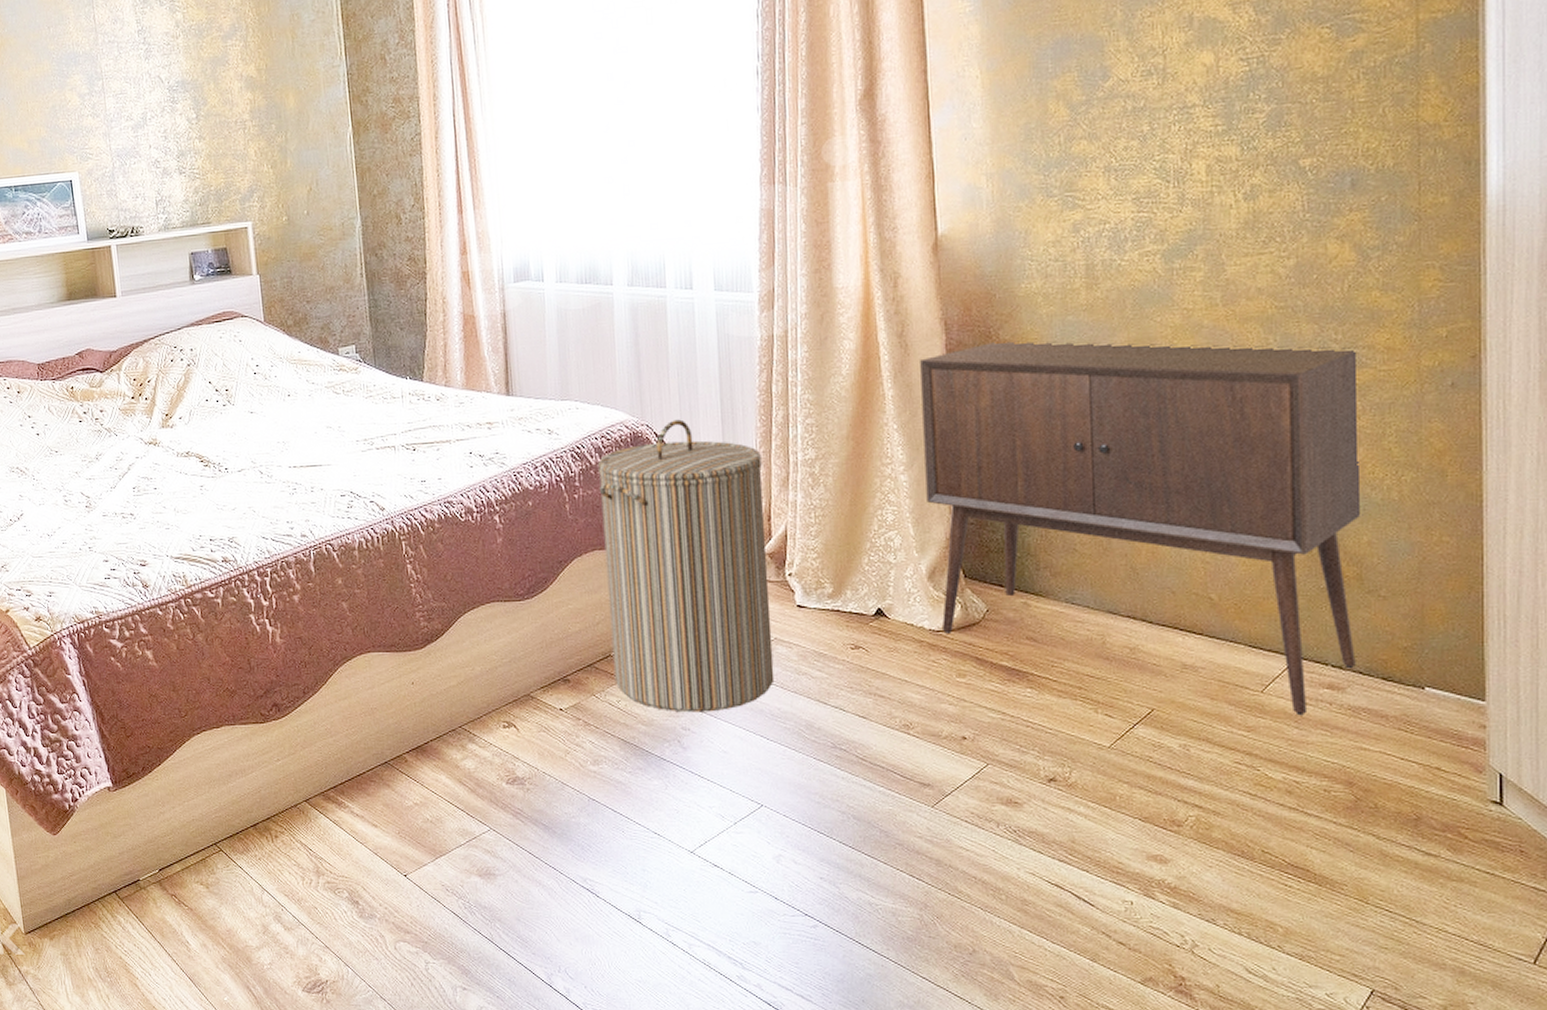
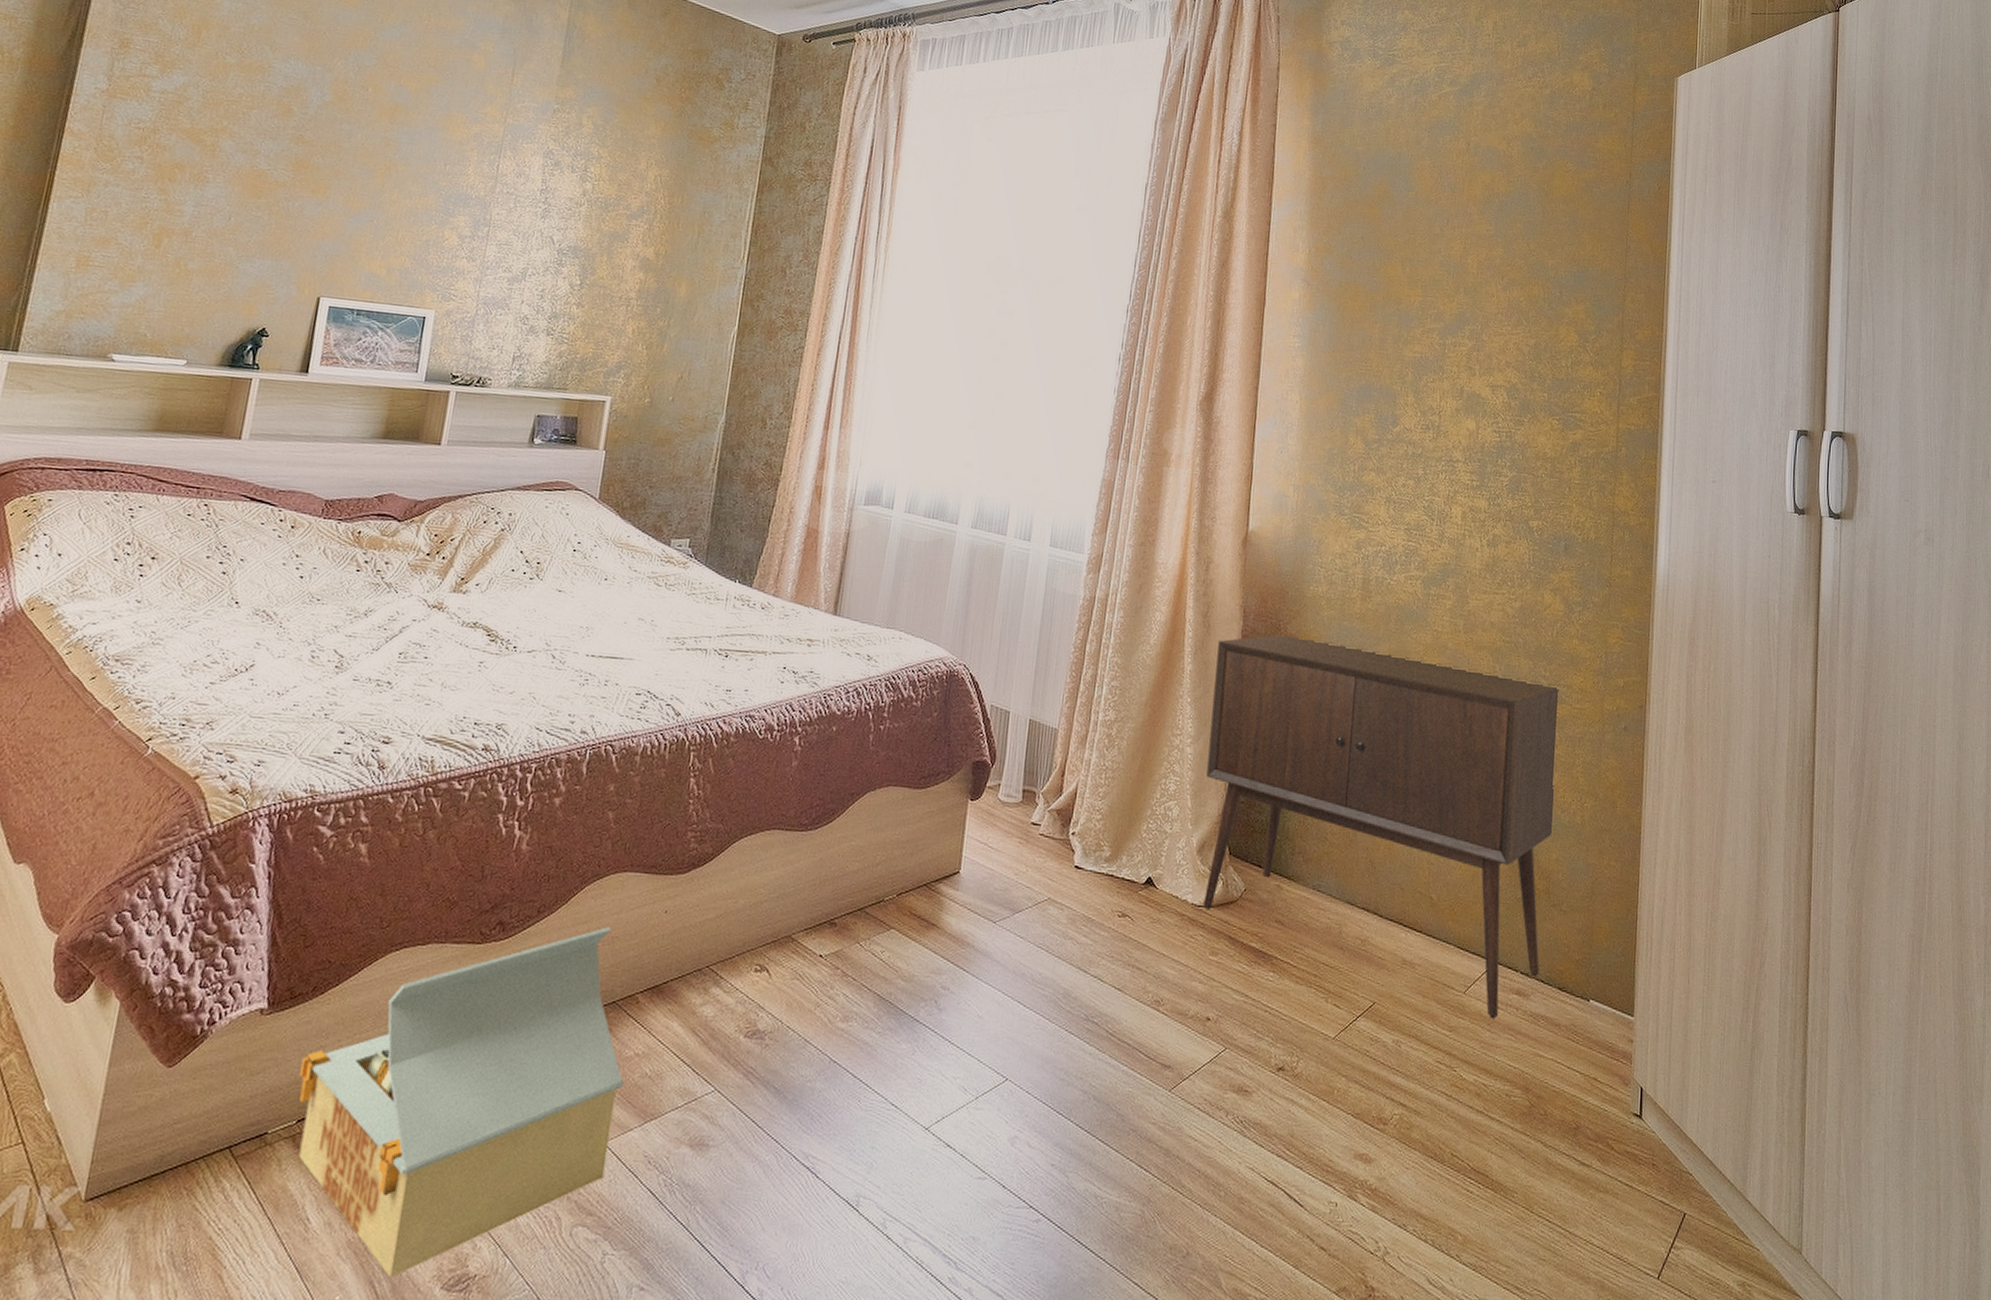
cardboard box: none [150,700,412,984] -> present [298,927,624,1278]
laundry hamper: present [597,419,775,713] -> none [882,663,1066,972]

